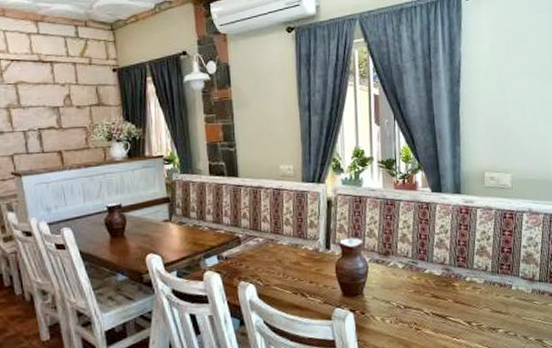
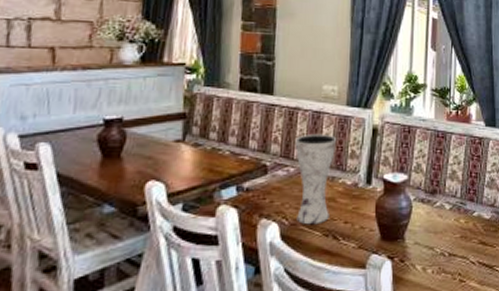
vase: none [261,207,296,285] -> present [295,133,336,225]

